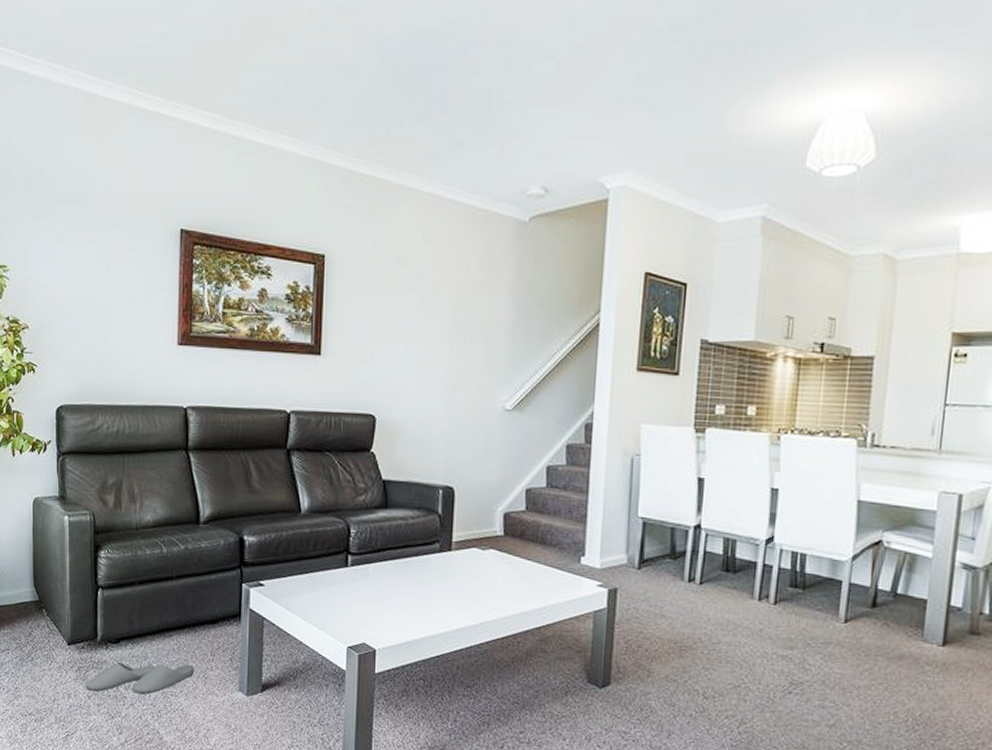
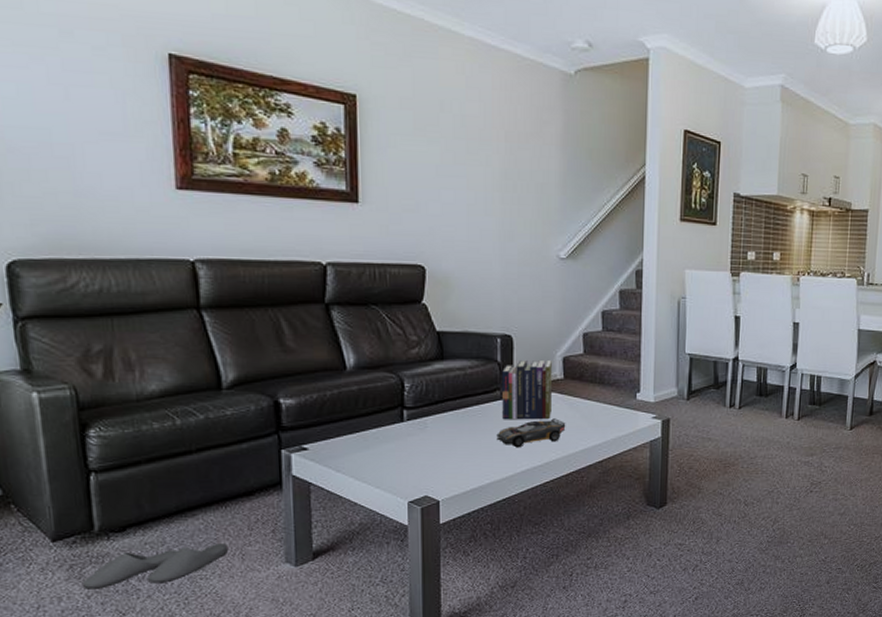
toy car: none [433,576,504,604] -> present [496,418,566,448]
books: none [440,513,492,577] -> present [502,360,552,420]

